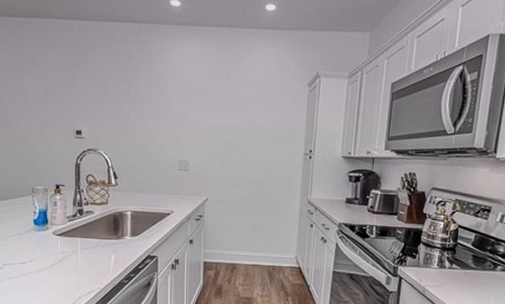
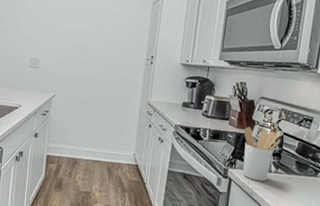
utensil holder: none [414,220,456,278] -> present [243,126,281,182]

